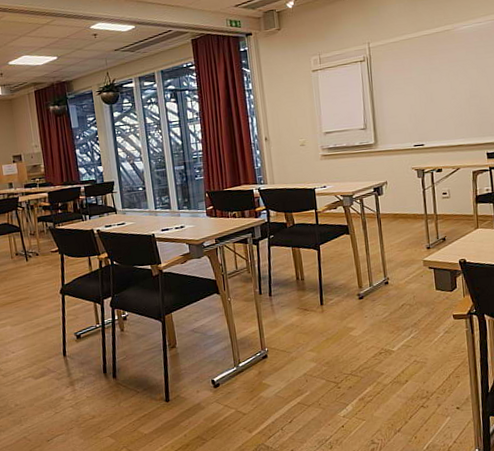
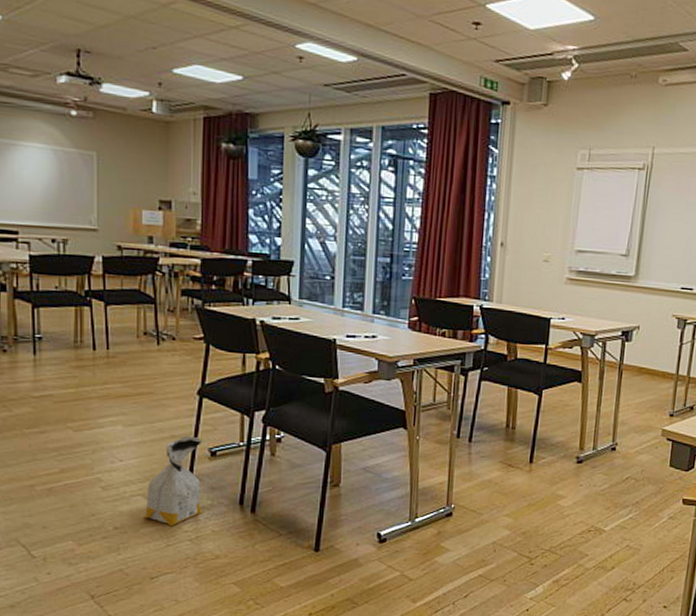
bag: none [34,325,78,397] -> present [143,435,203,526]

